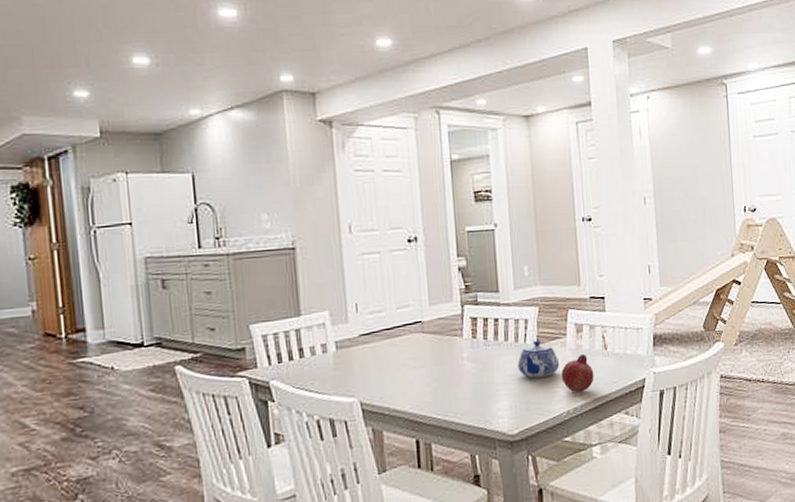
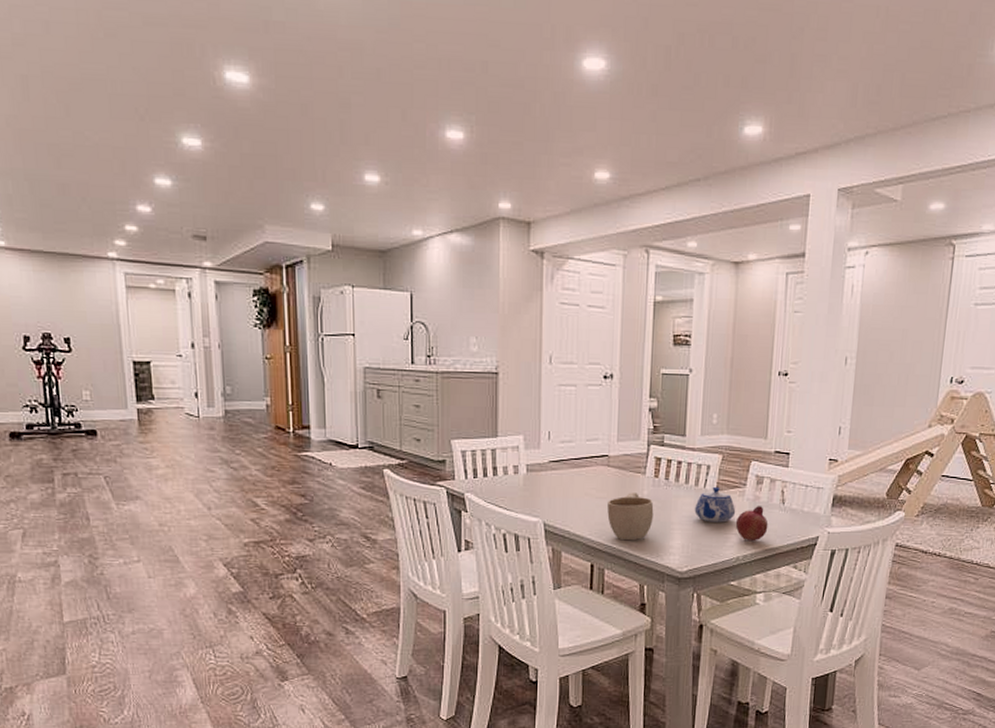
cup: none [426,357,477,410] -> present [607,493,654,541]

